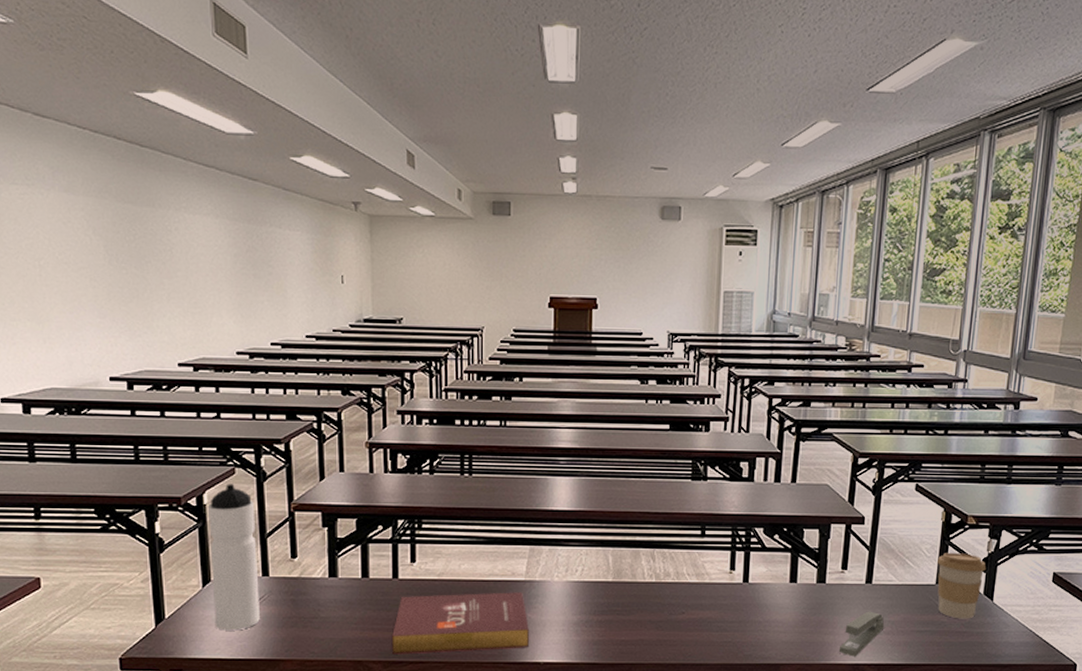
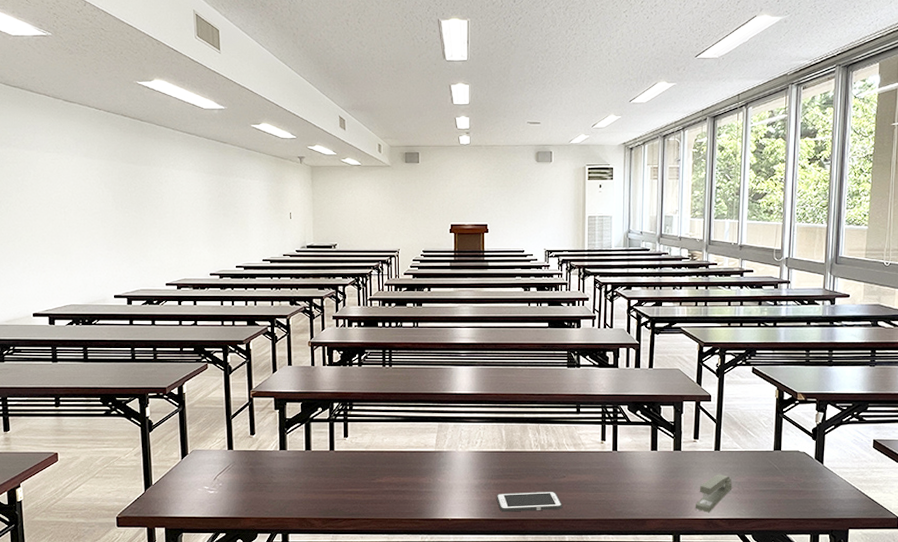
water bottle: present [208,484,260,631] -> none [187,376,226,494]
book: present [391,592,530,655] -> none [329,461,440,513]
cell phone: none [599,630,680,655] -> present [496,491,563,512]
coffee cup: present [937,553,987,619] -> none [774,424,816,480]

